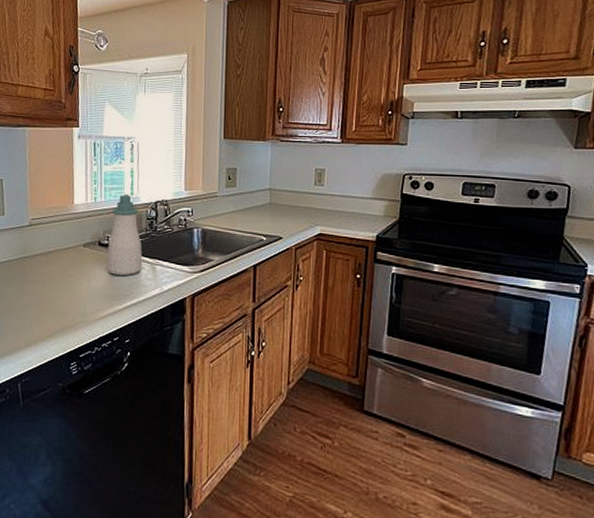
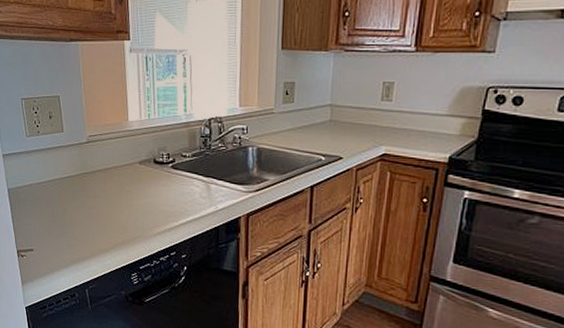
soap bottle: present [107,194,143,275] -> none [162,110,197,193]

